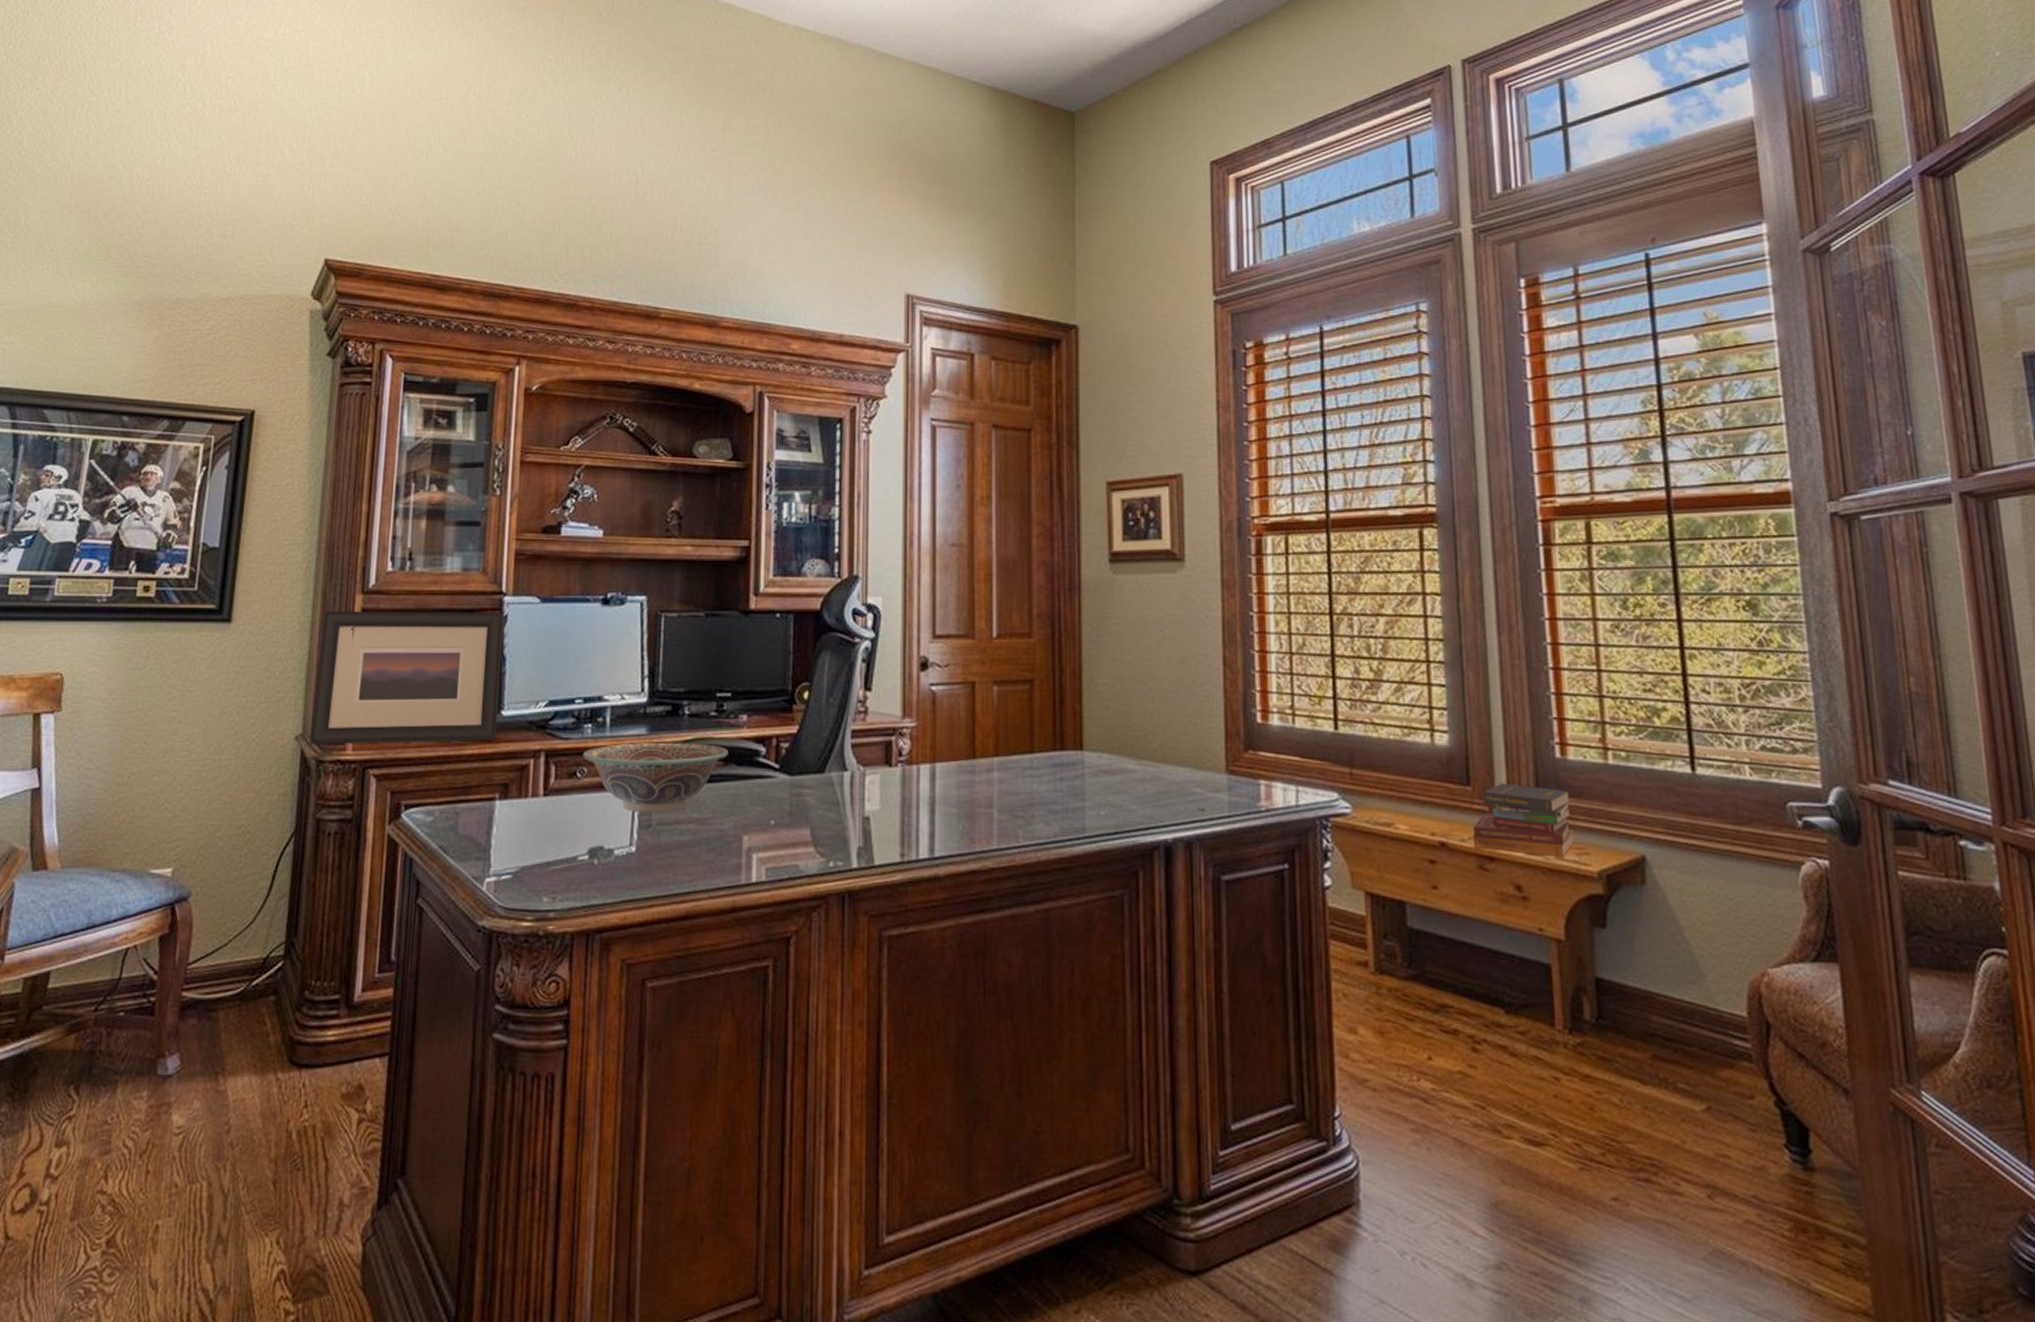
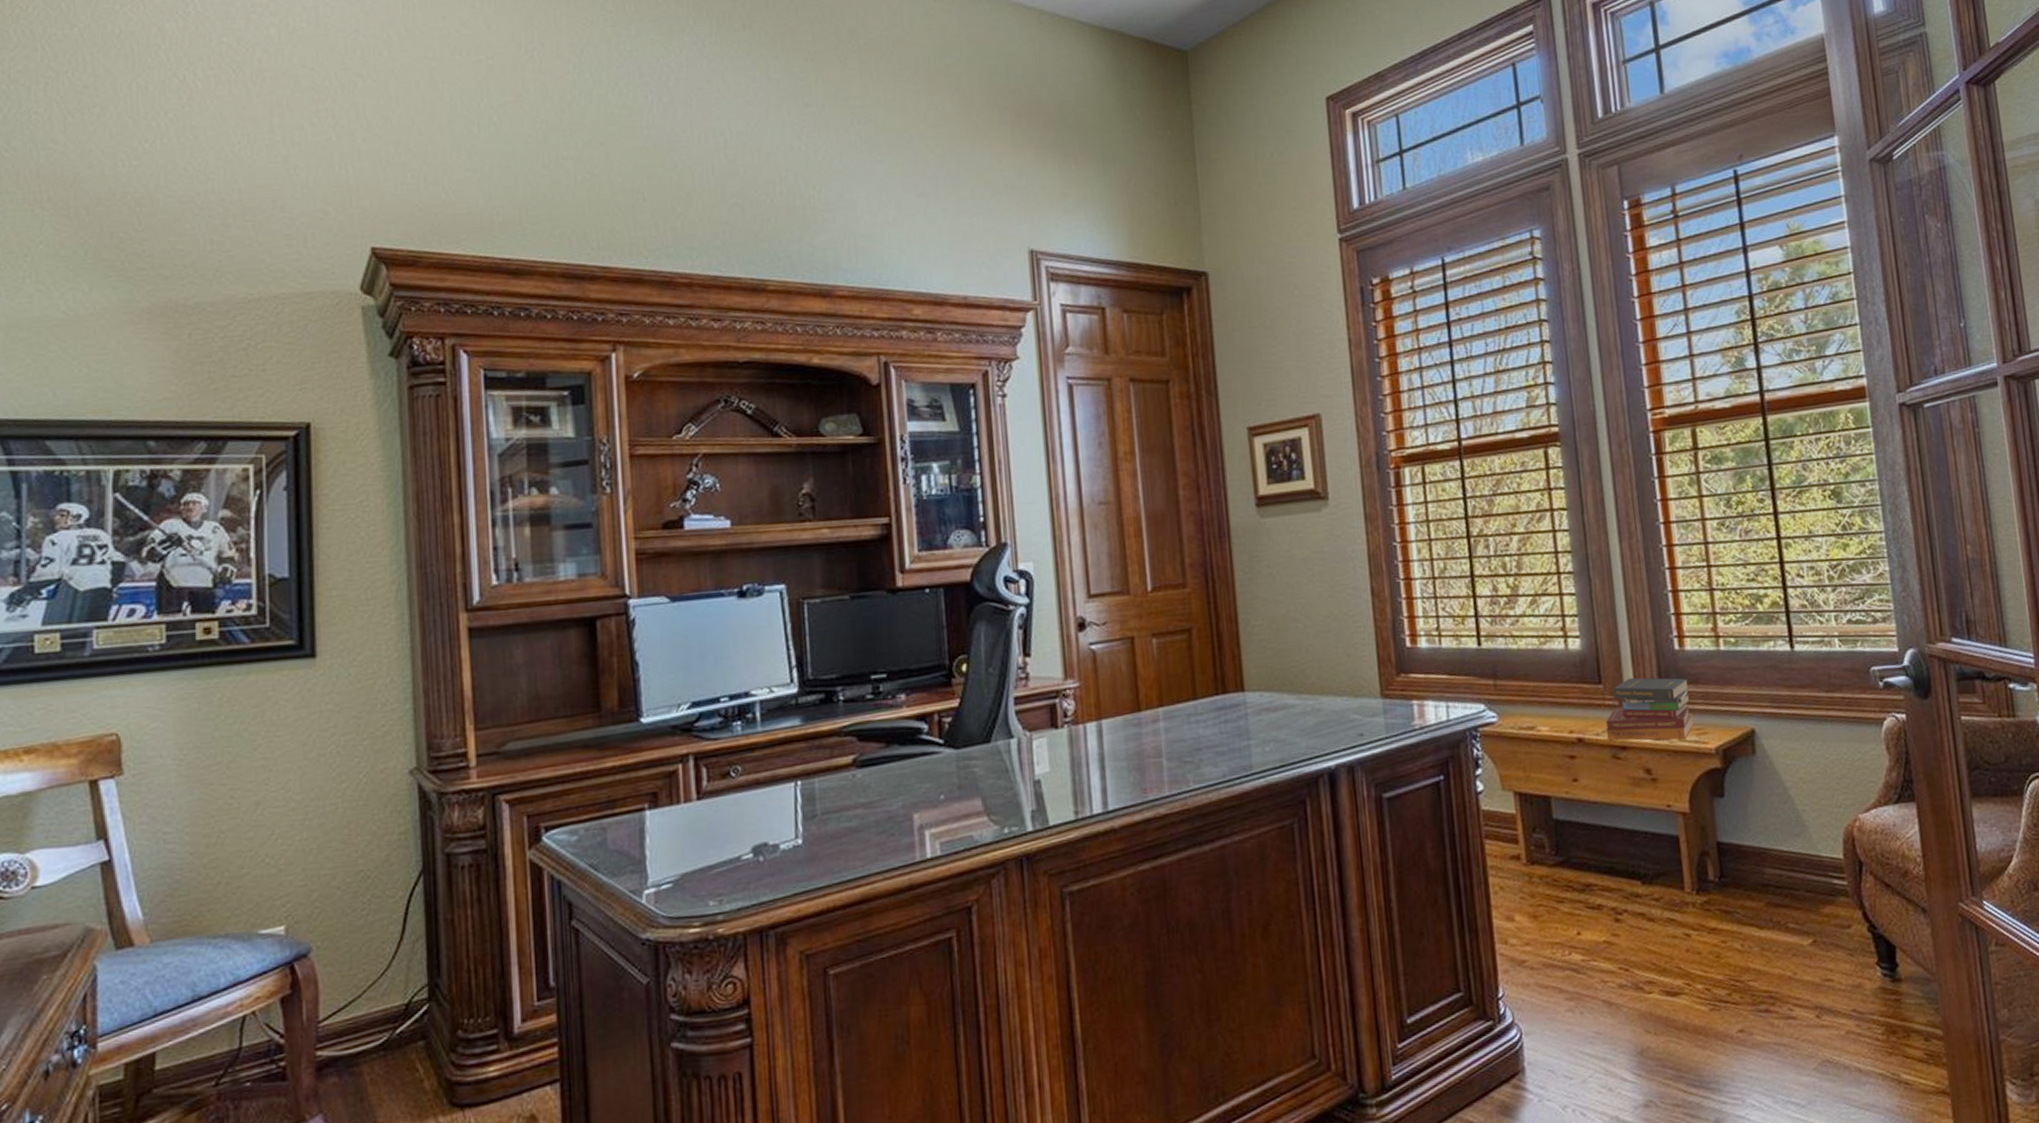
picture frame: present [309,610,503,745] -> none [424,616,639,778]
decorative bowl: present [583,742,728,814] -> none [735,727,890,805]

